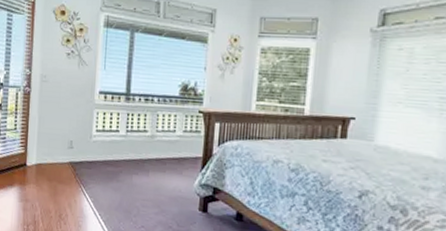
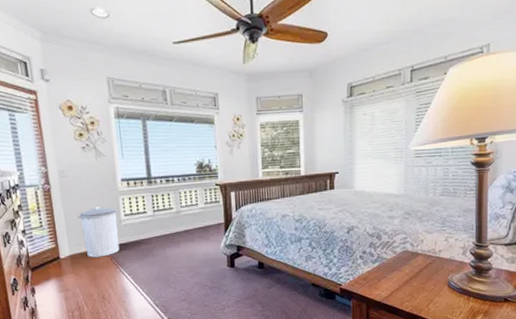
trash can: none [50,117,91,172] -> present [77,207,120,258]

